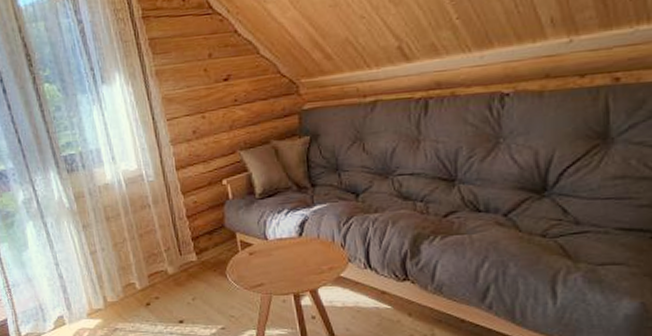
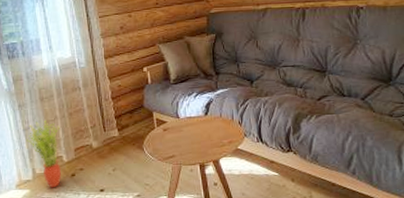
potted plant: none [94,242,136,318] -> present [27,120,62,188]

